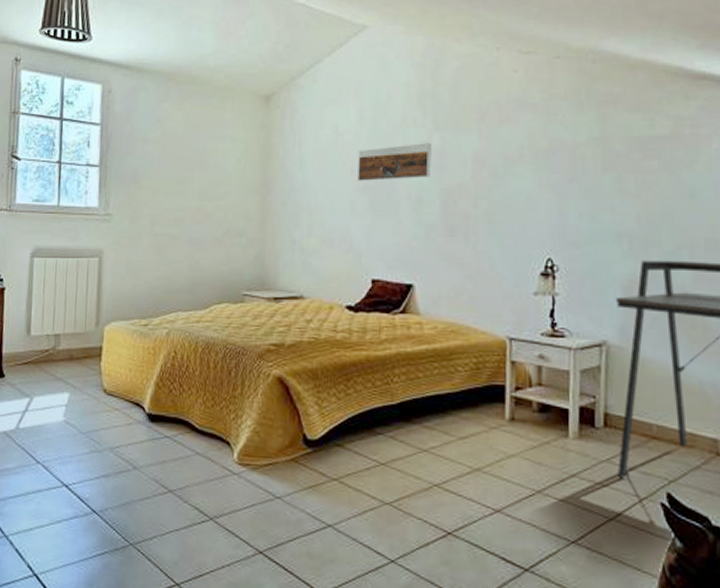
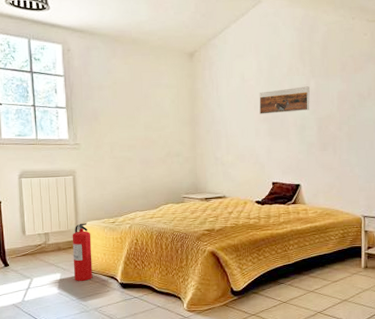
fire extinguisher: none [87,324,115,406] -> present [72,223,93,281]

